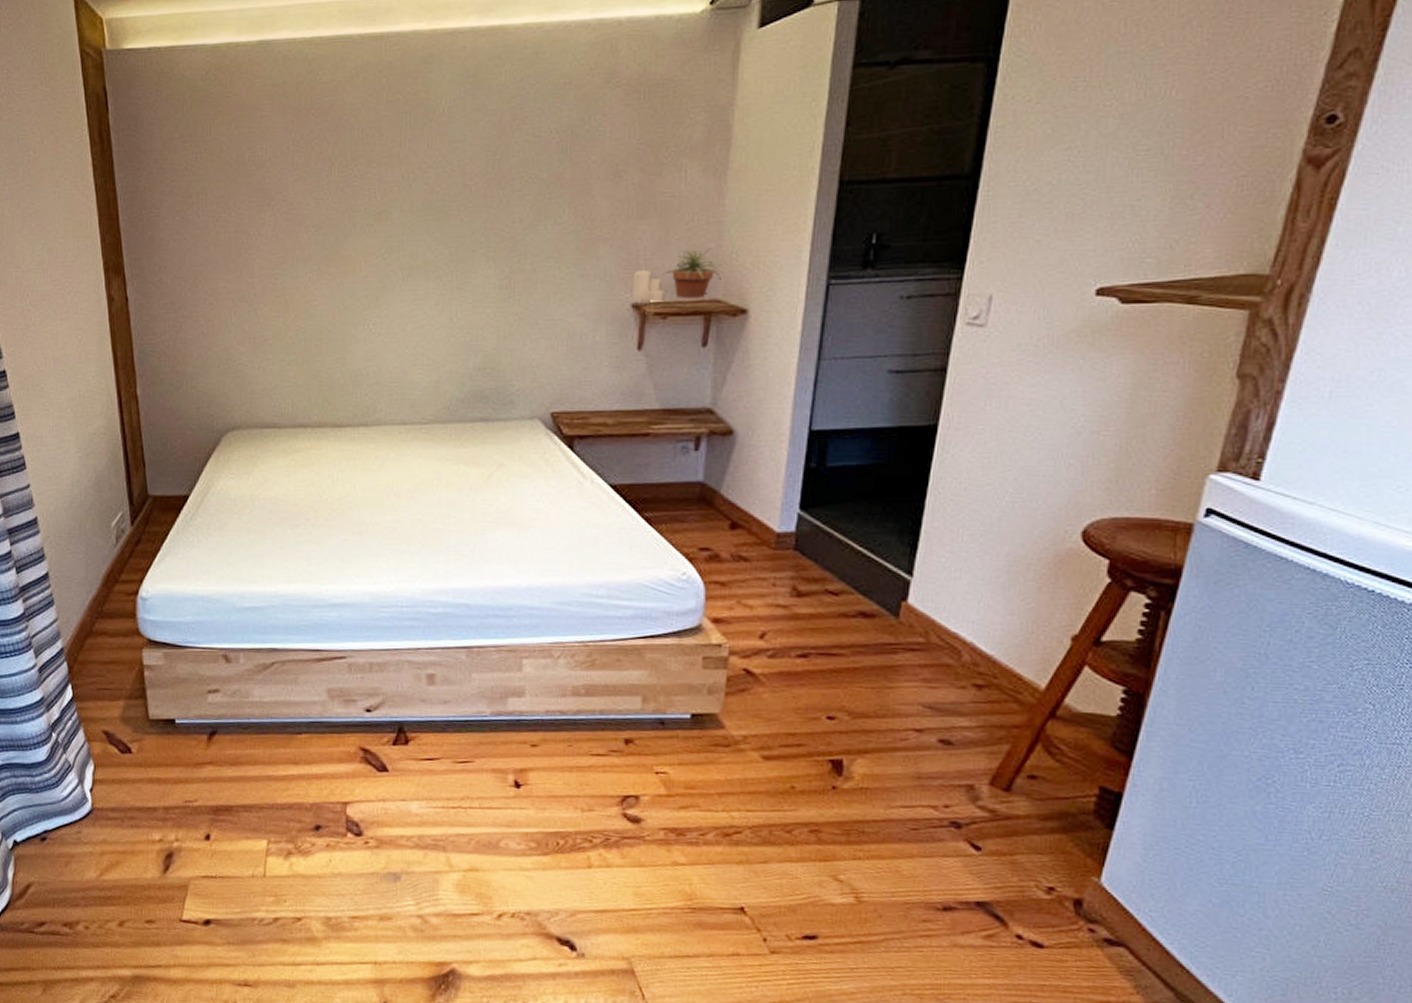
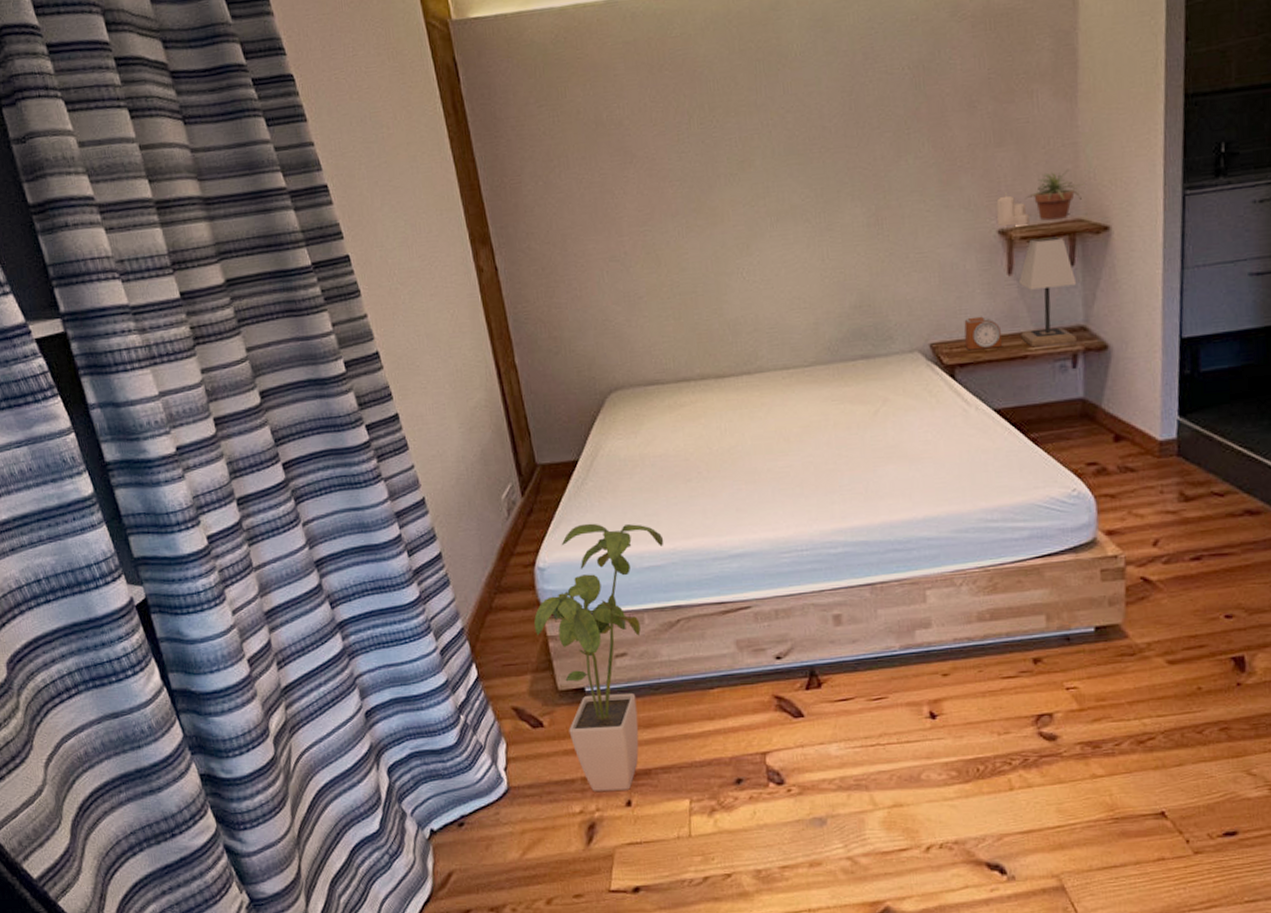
house plant: none [132,558,266,824] -> present [534,523,664,791]
alarm clock: none [587,389,626,423] -> present [964,316,1002,351]
lamp: none [645,315,708,424] -> present [1018,236,1077,346]

